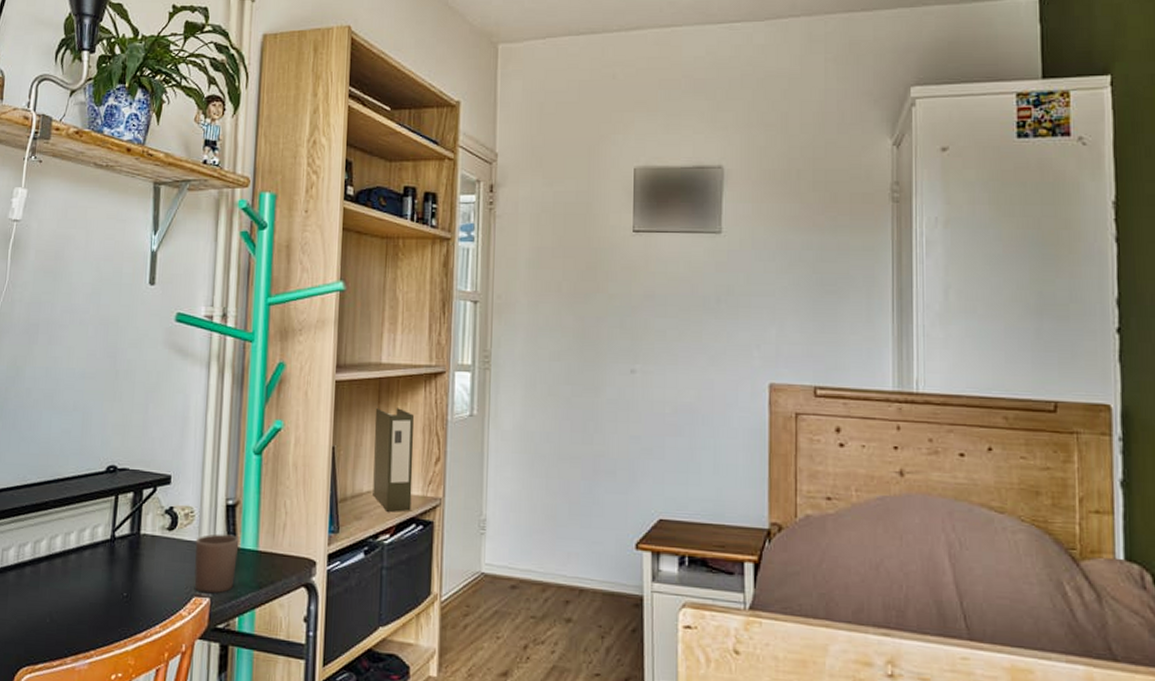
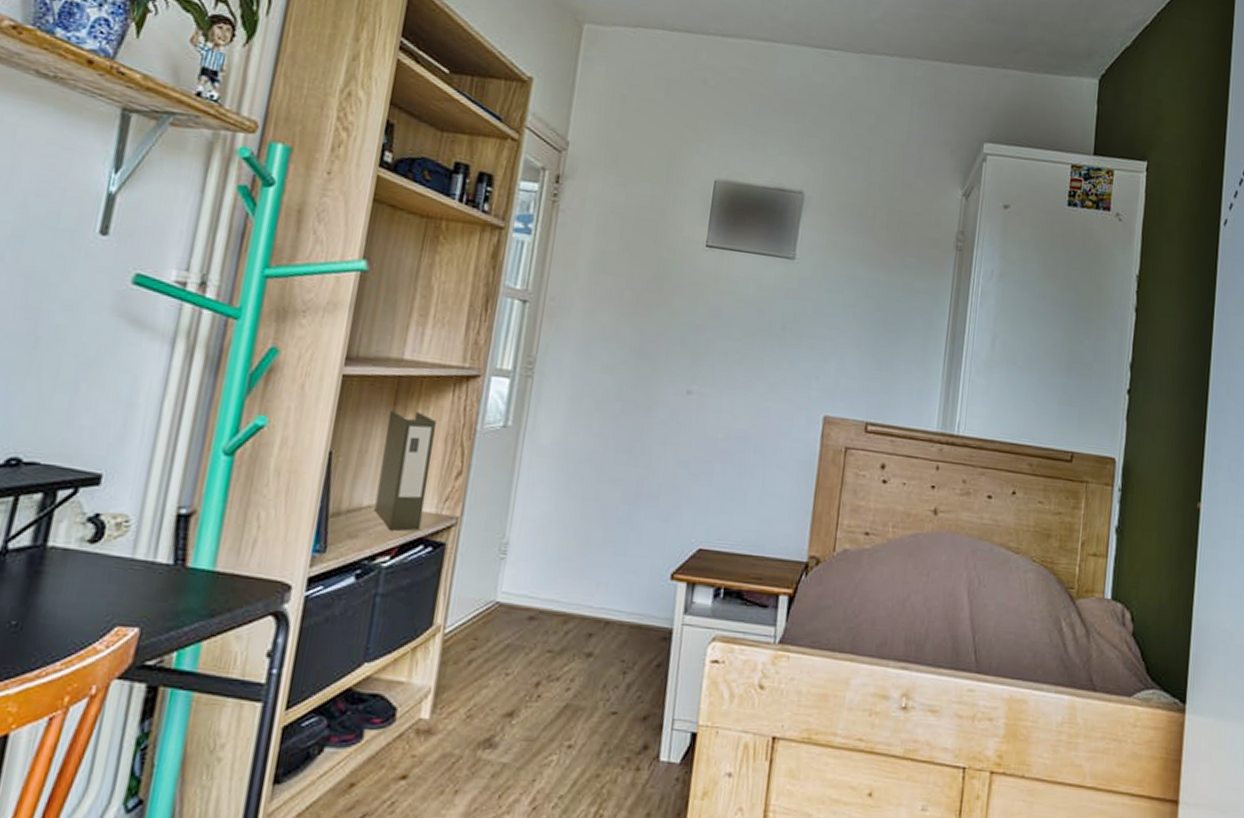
mug: present [194,533,239,595] -> none [119,549,190,624]

